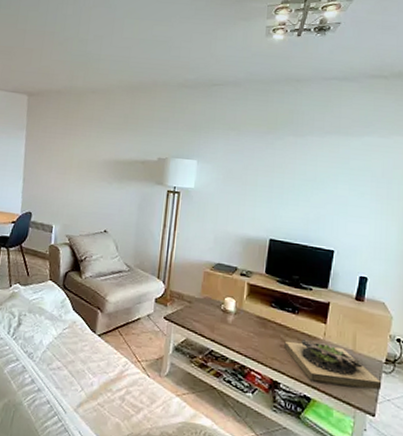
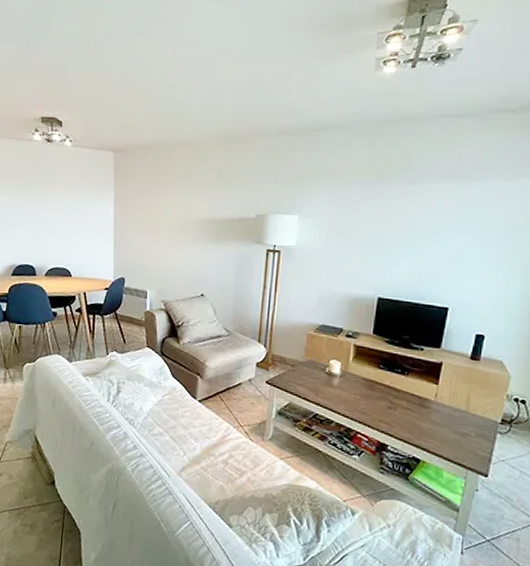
succulent planter: present [284,339,382,390] -> none [392,401,497,450]

